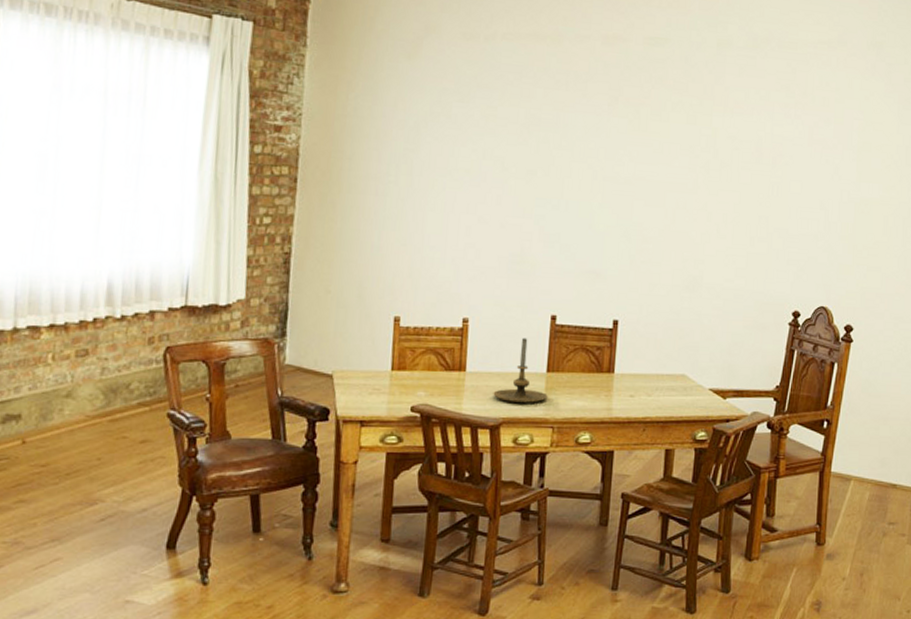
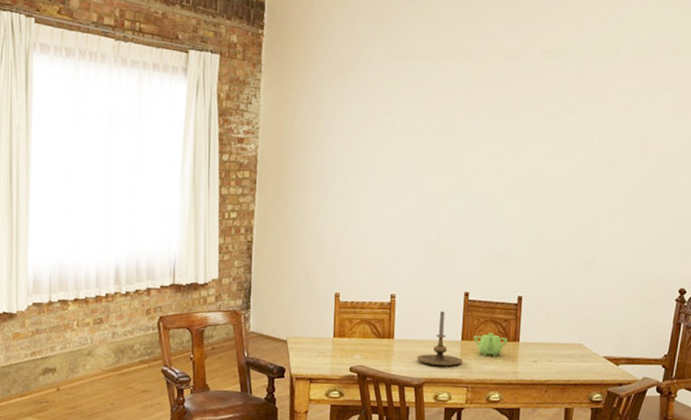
teapot: none [561,363,601,391] -> present [473,333,508,357]

